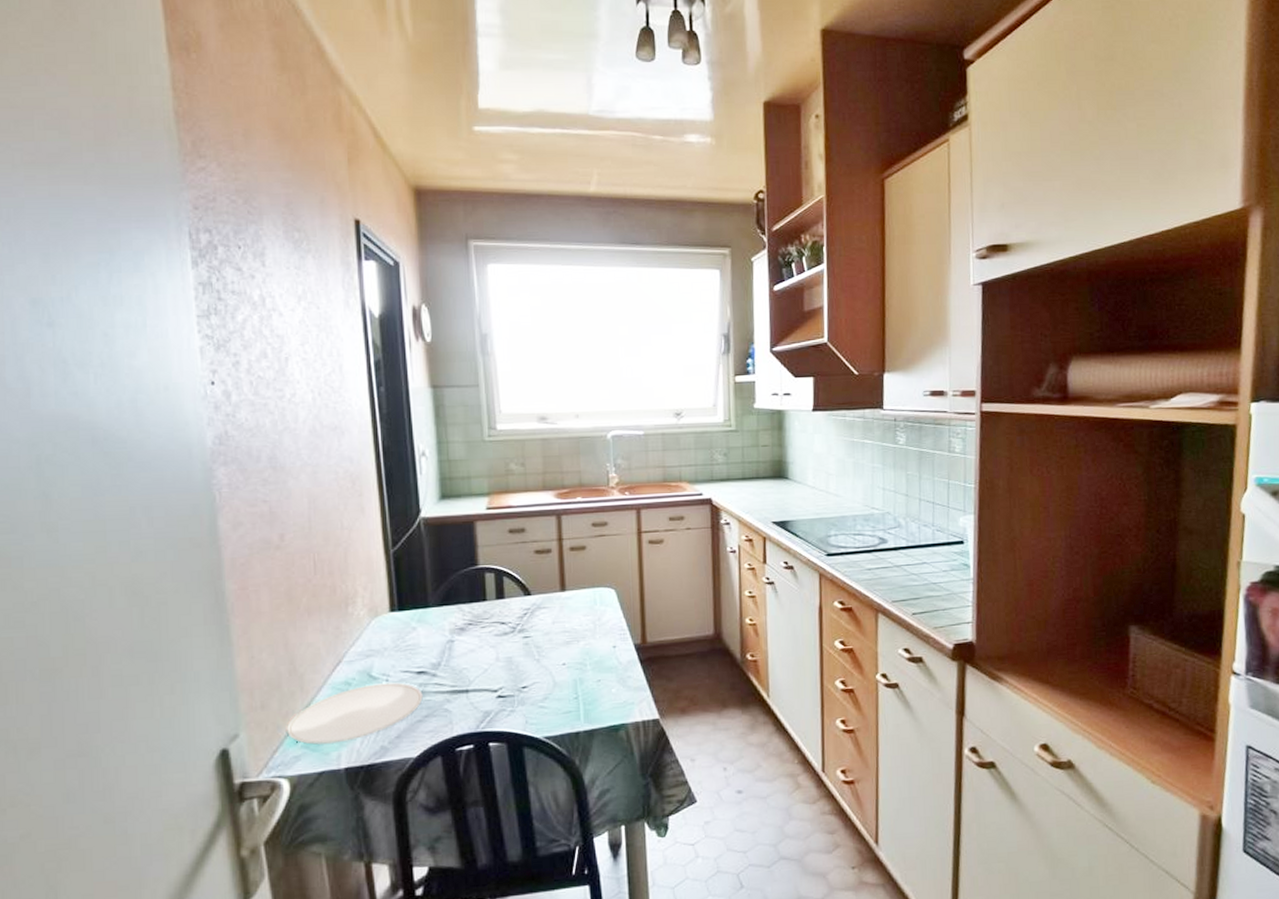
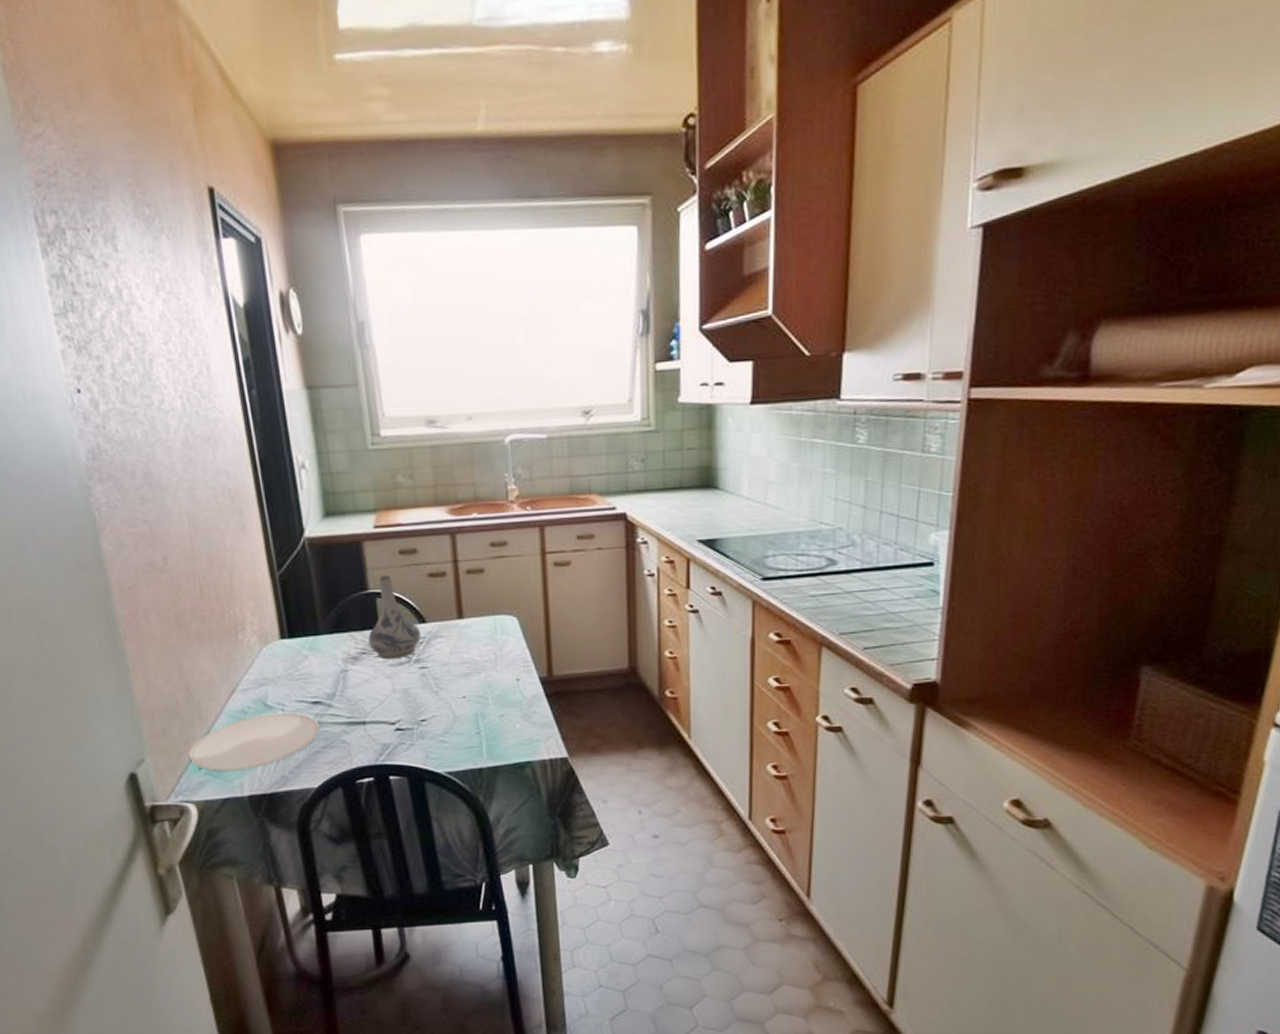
decorative vase: none [475,551,526,630] -> present [368,574,422,660]

